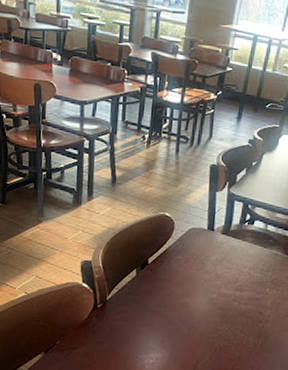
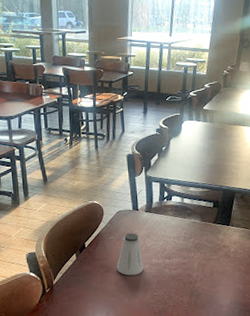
saltshaker: none [179,255,212,304] -> present [116,232,144,276]

